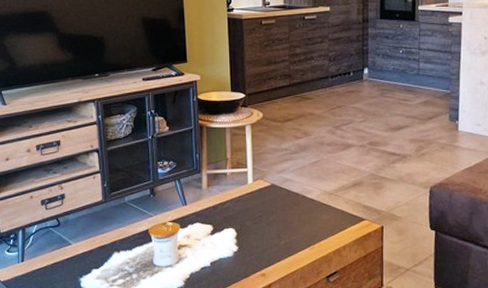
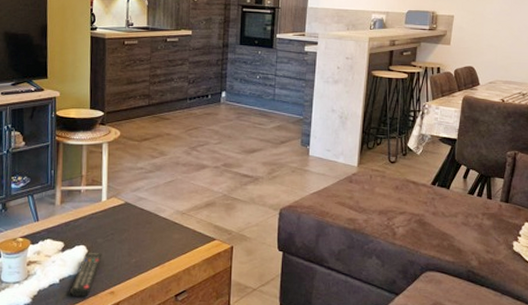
remote control: none [222,236,251,280] -> present [70,253,102,297]

